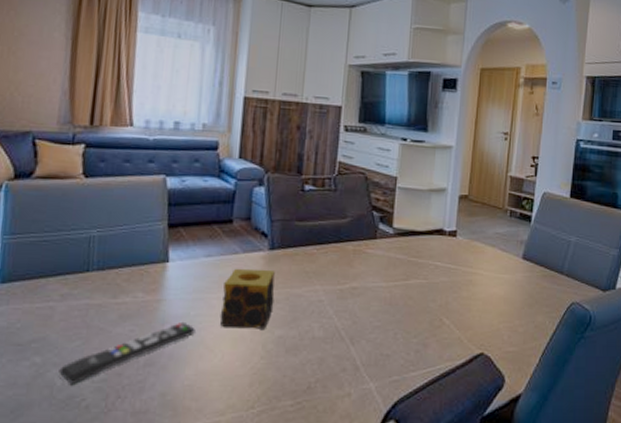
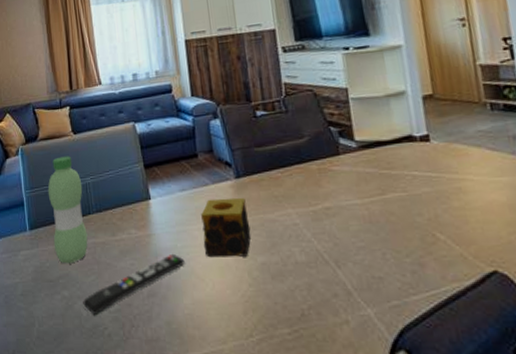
water bottle: none [31,201,85,326] -> present [47,156,88,264]

